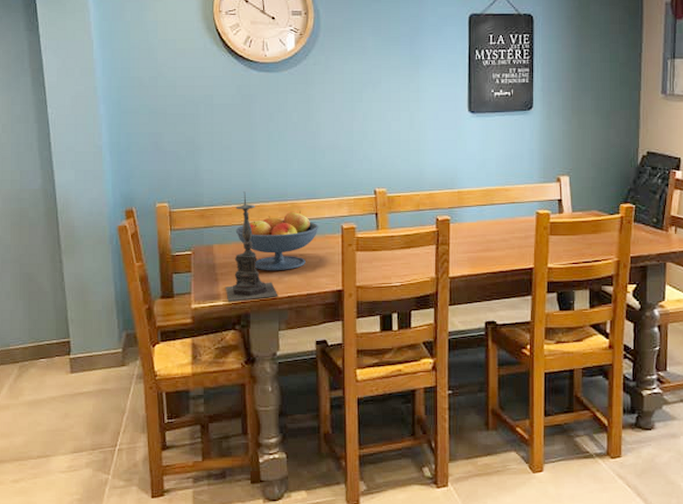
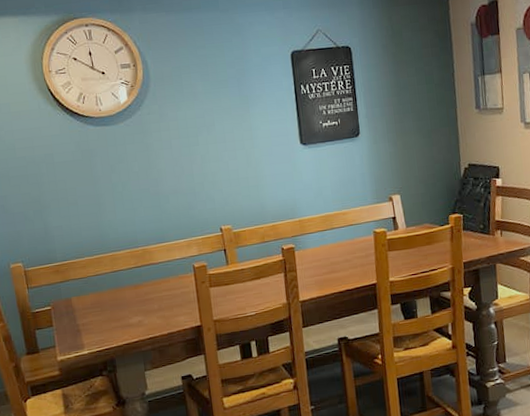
candle holder: present [225,191,279,302] -> none [88,243,141,350]
fruit bowl: present [235,210,319,271] -> none [91,255,172,317]

